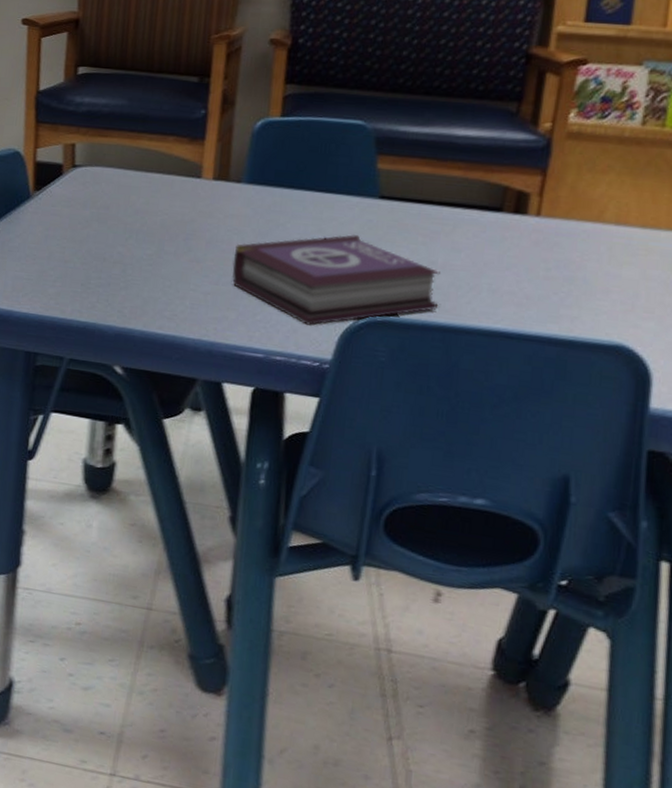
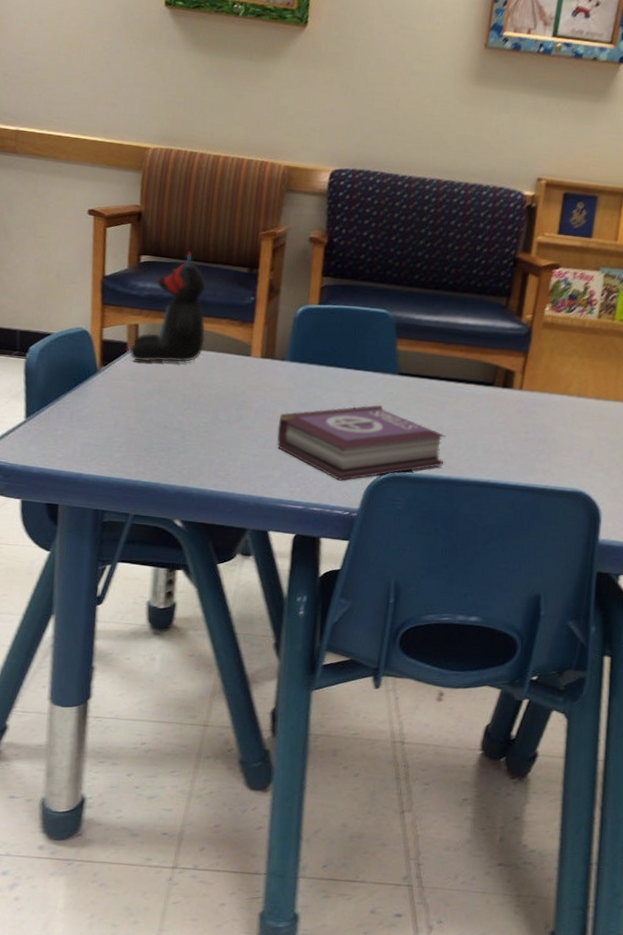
teddy bear: none [64,61,151,187] -> present [129,251,206,363]

